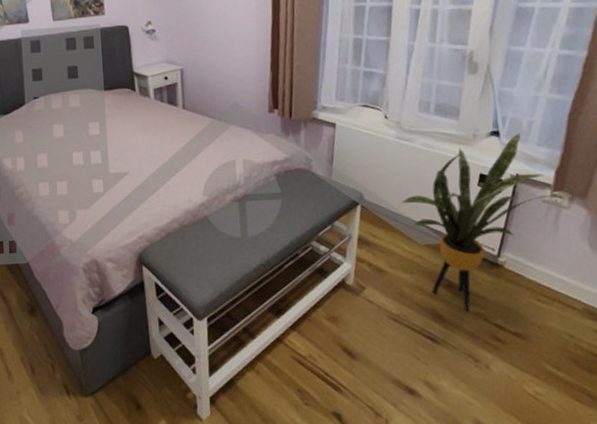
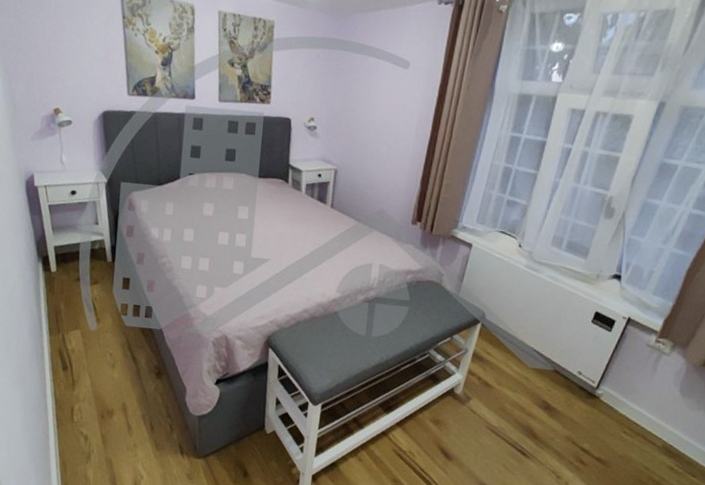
house plant: present [401,134,565,311] -> none [519,280,667,433]

